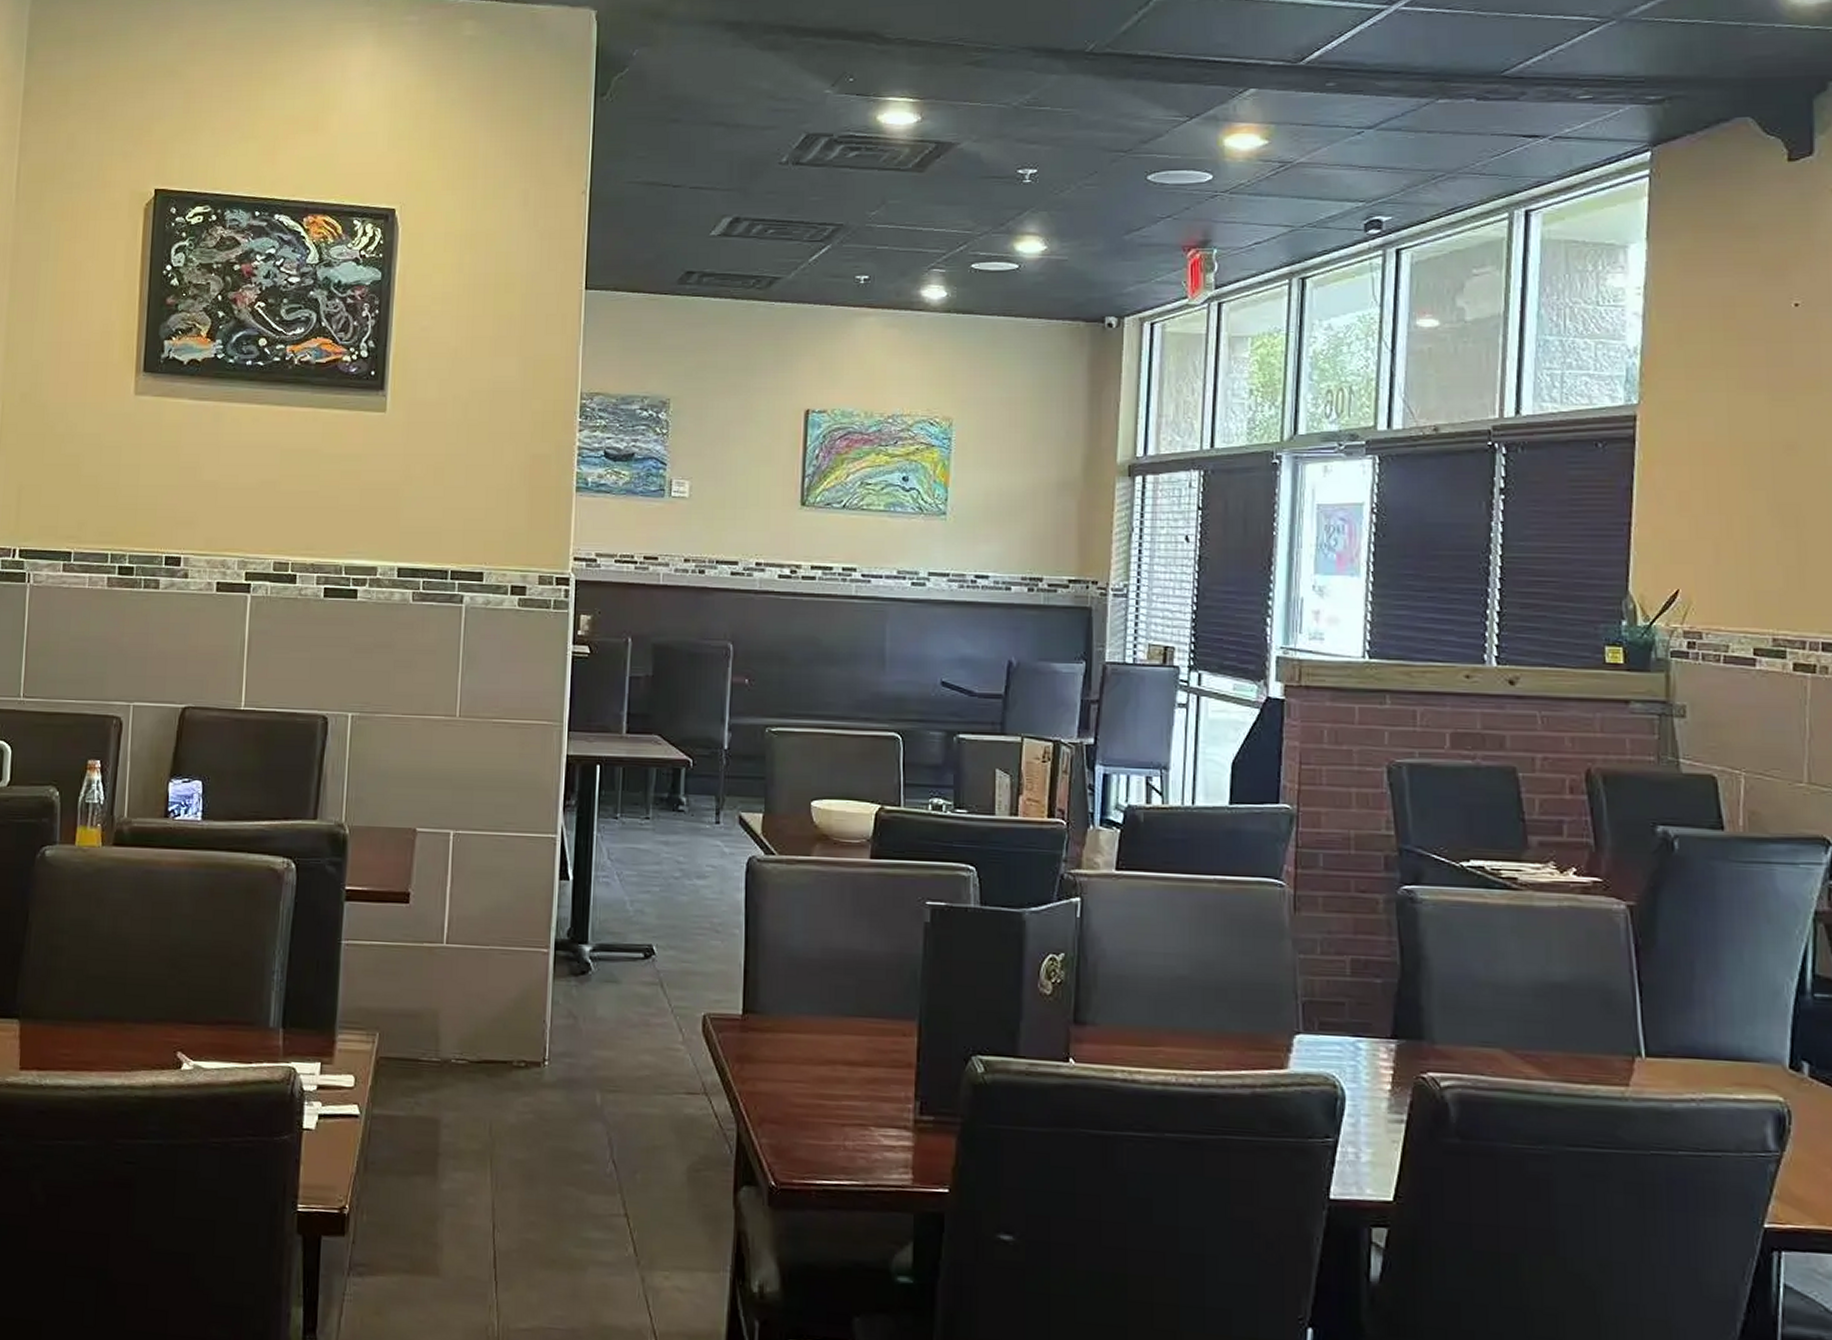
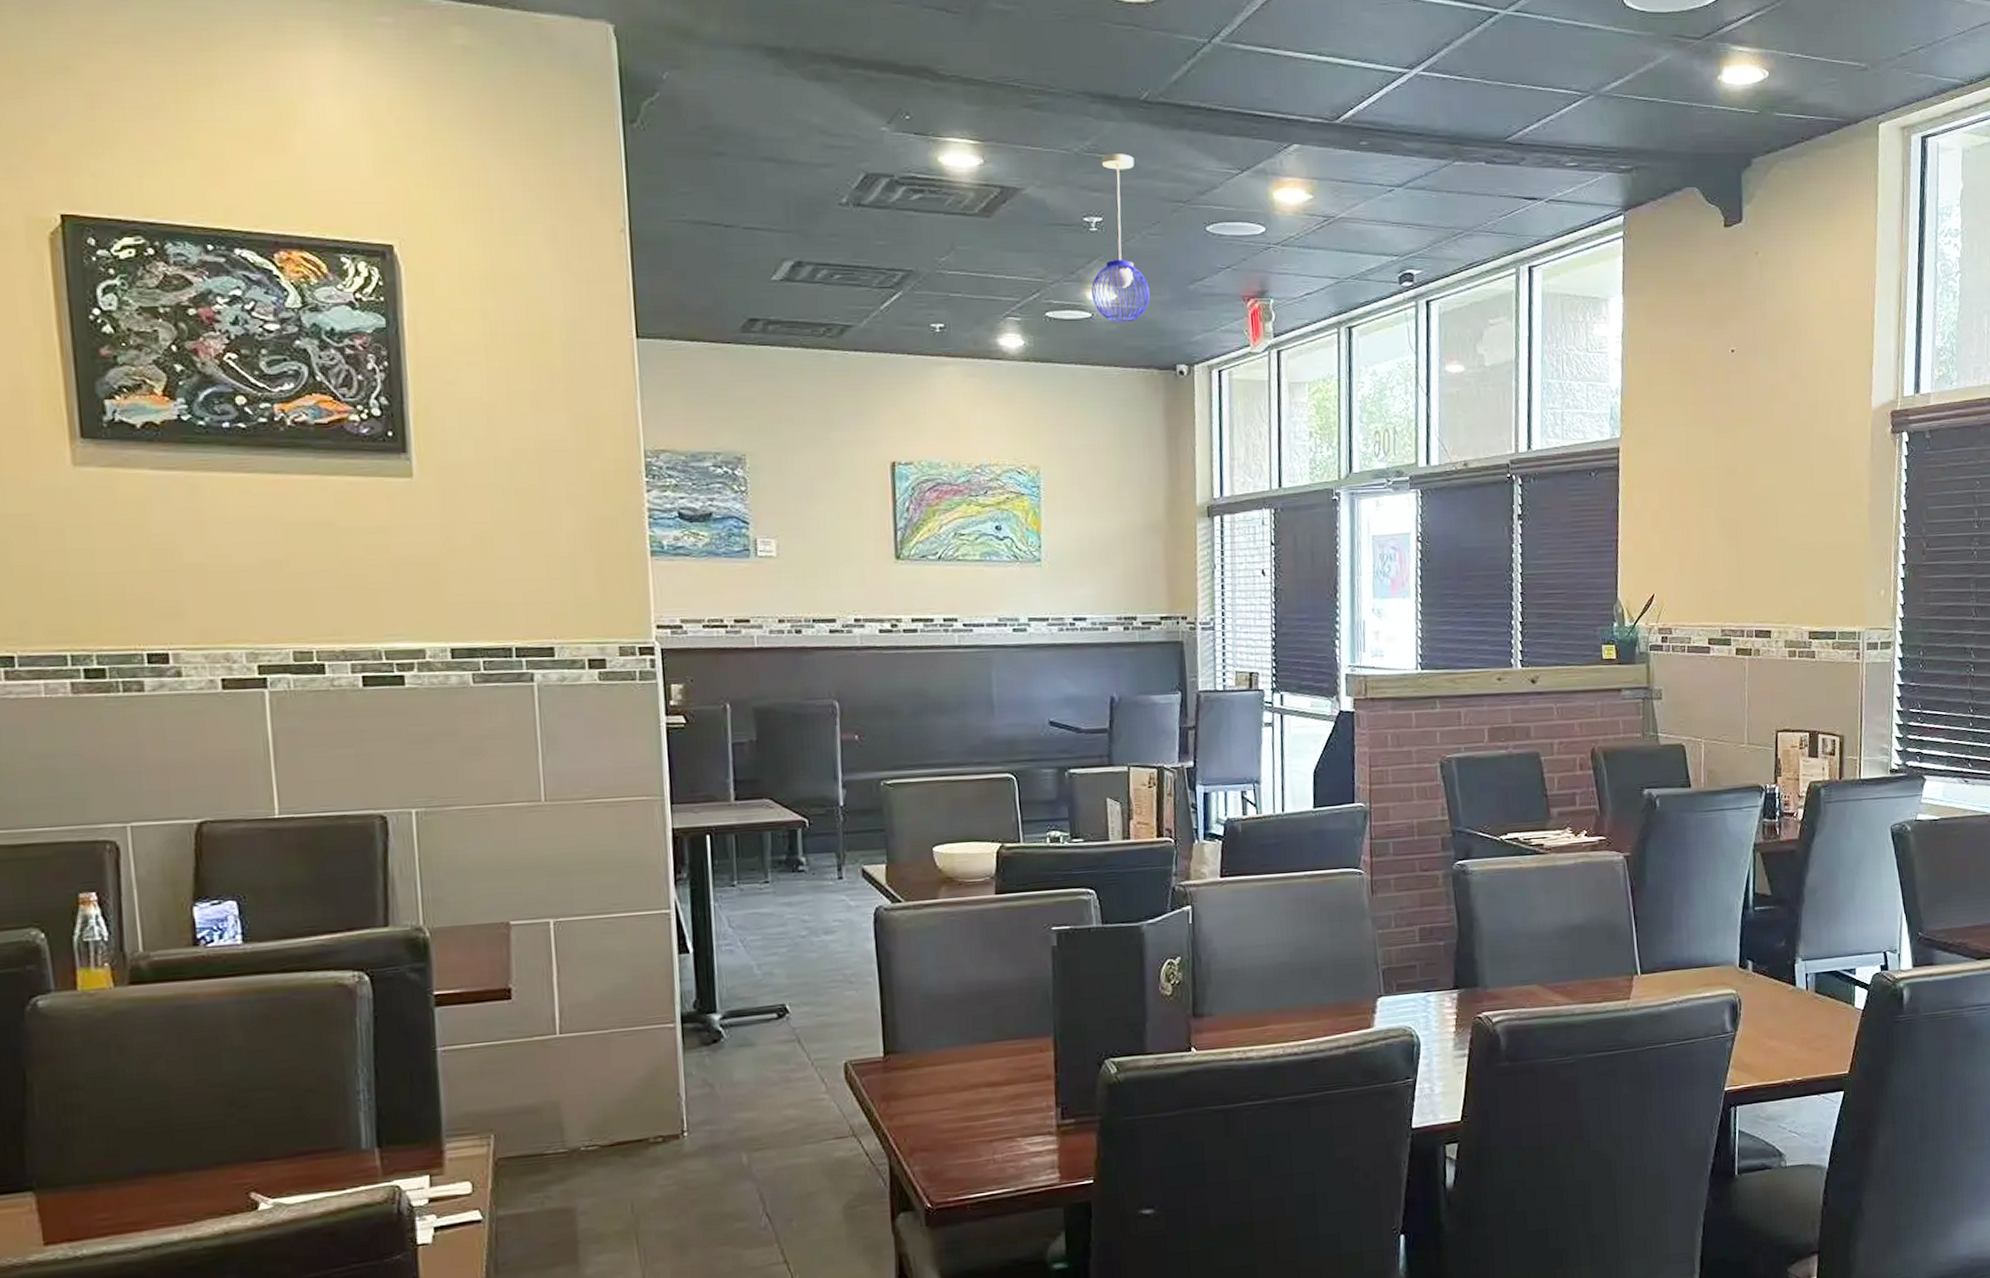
pendant light: none [1021,105,1081,273] -> present [1091,153,1150,321]

